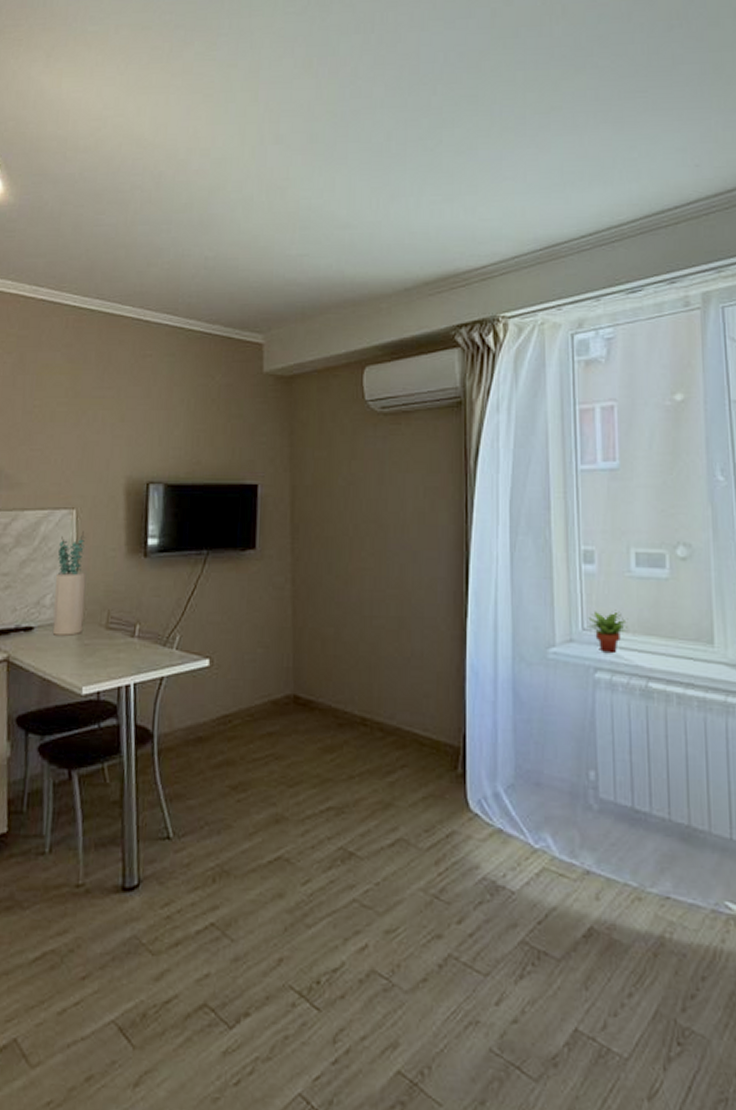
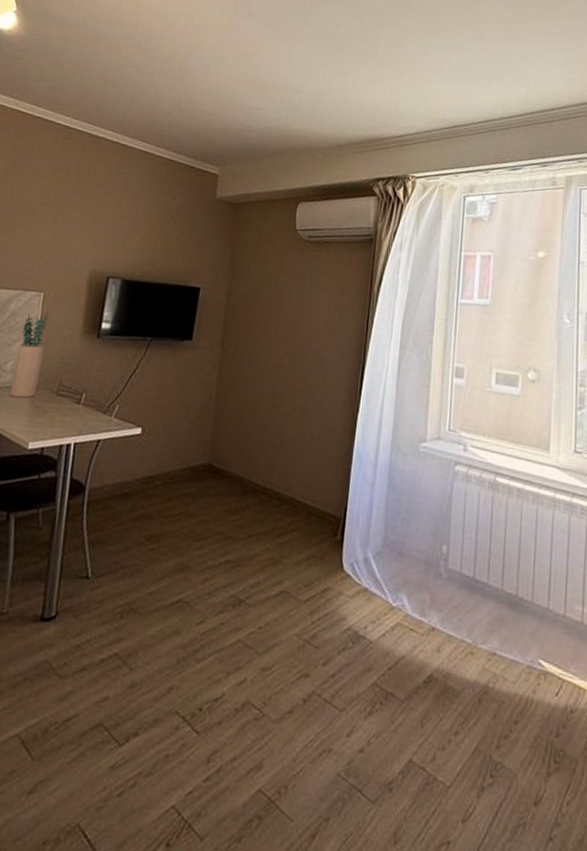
succulent plant: present [586,609,629,654] -> none [452,416,486,452]

